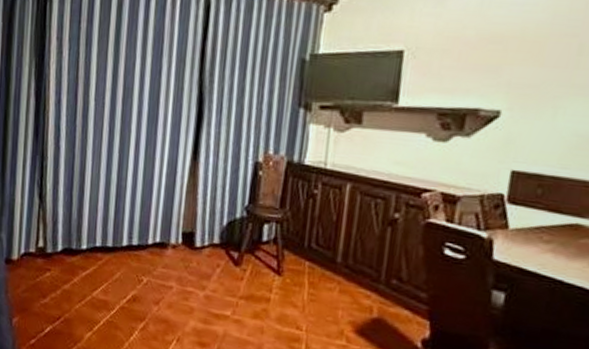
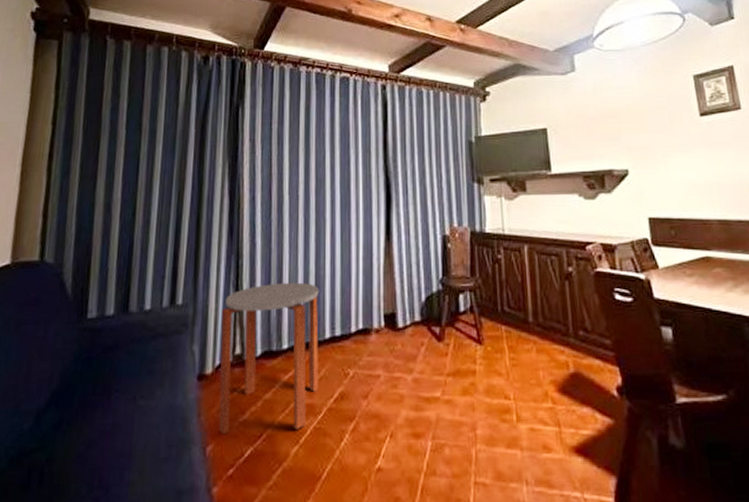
side table: none [23,187,120,319] -> present [219,282,319,435]

